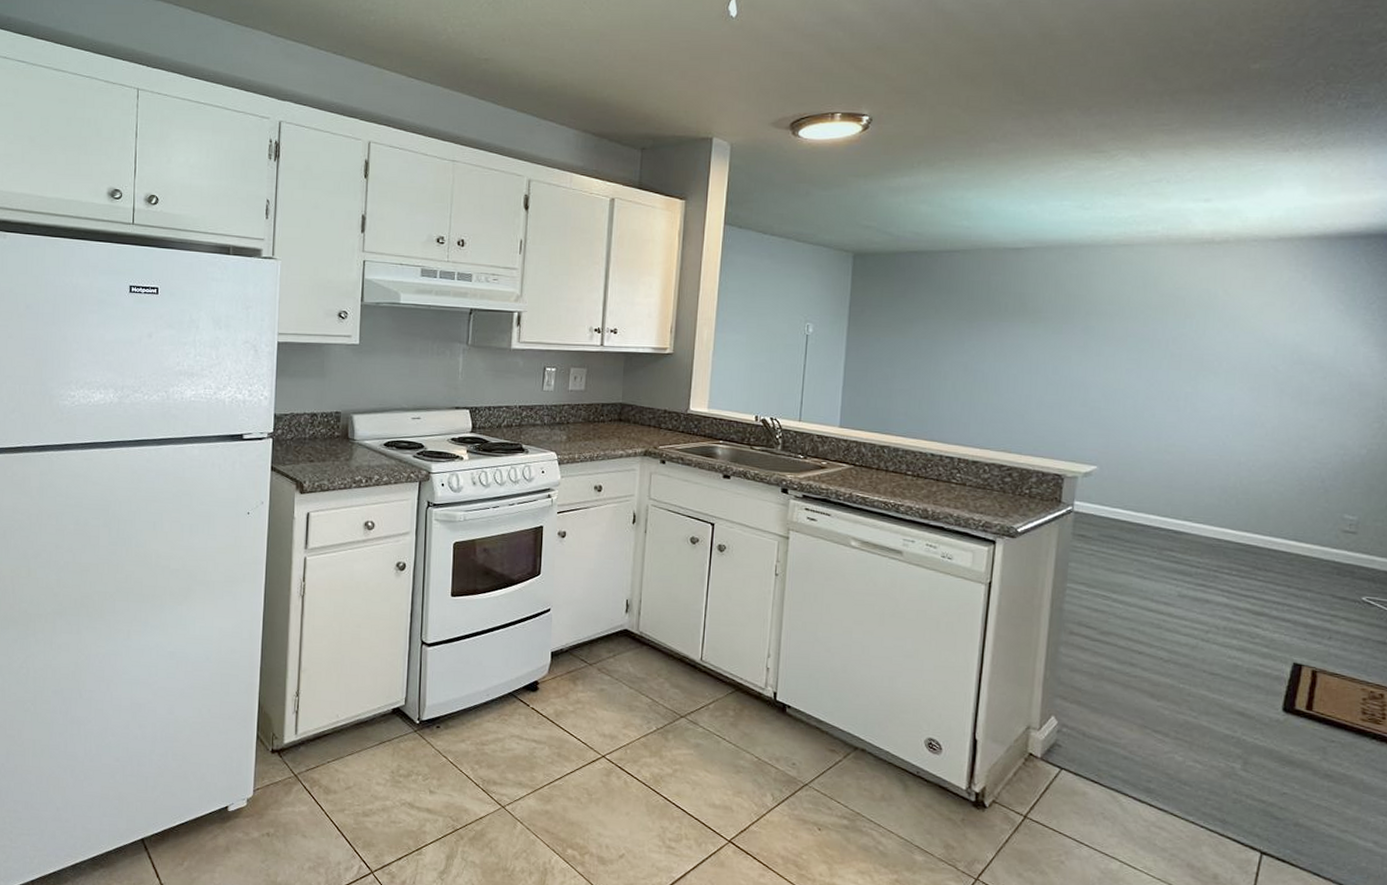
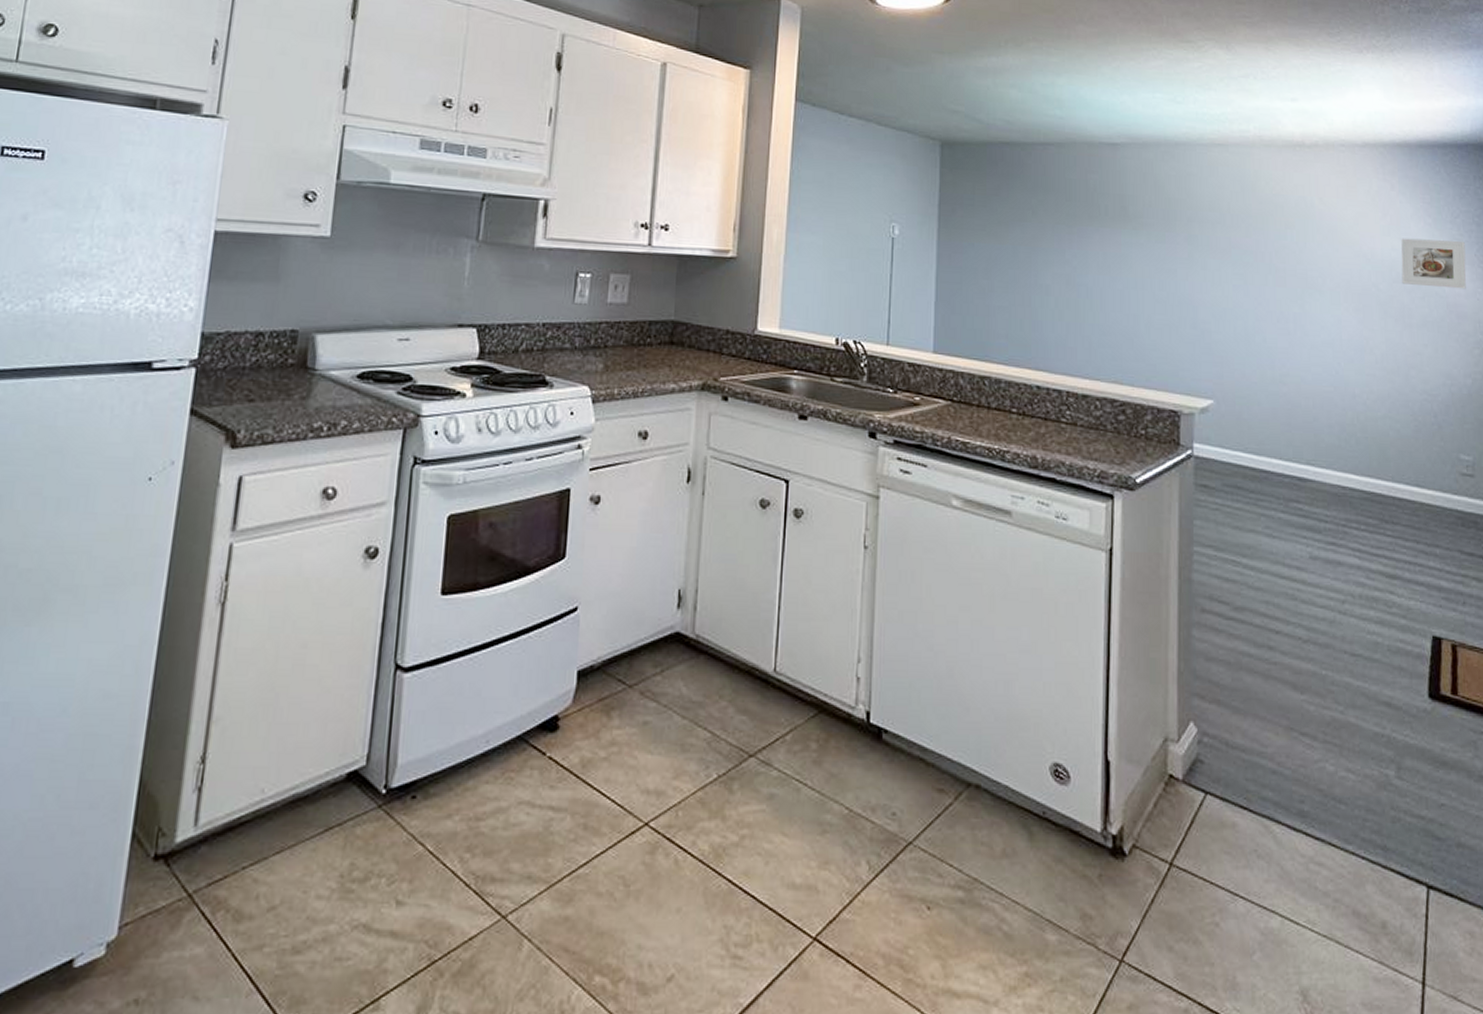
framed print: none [1303,324,1378,370] -> present [1401,238,1467,290]

